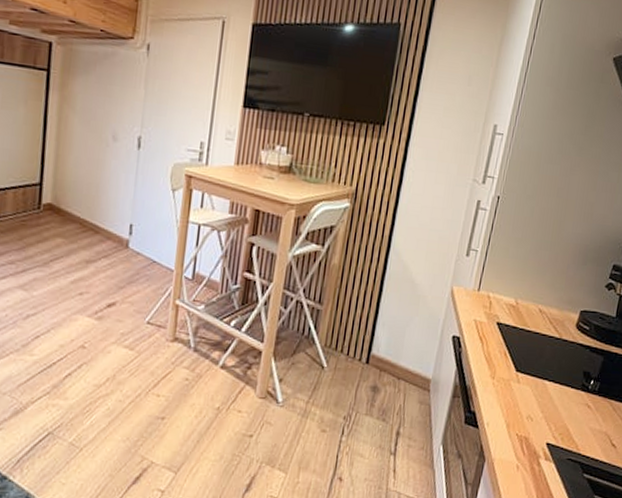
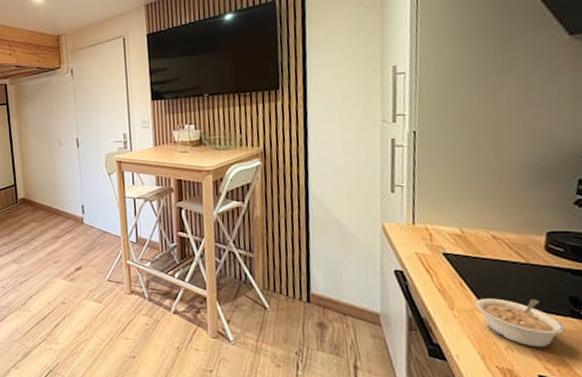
legume: none [512,369,576,417] -> present [475,298,566,348]

